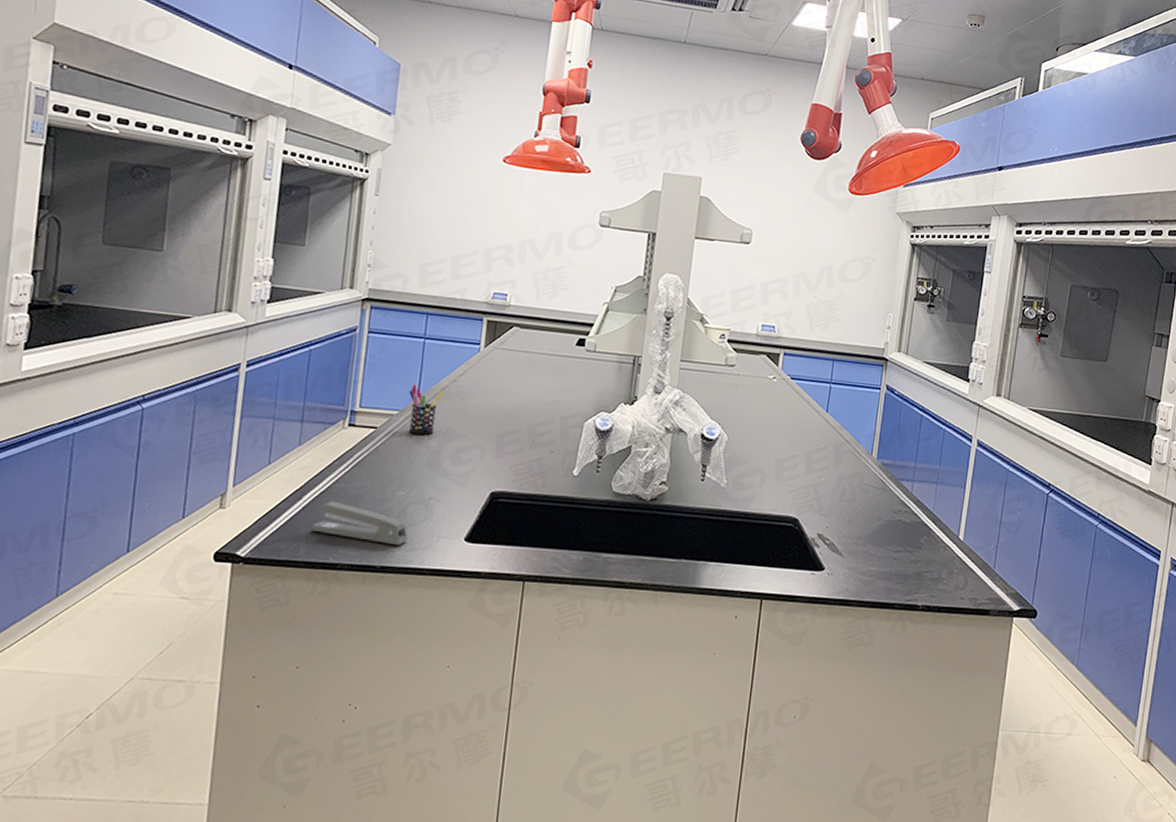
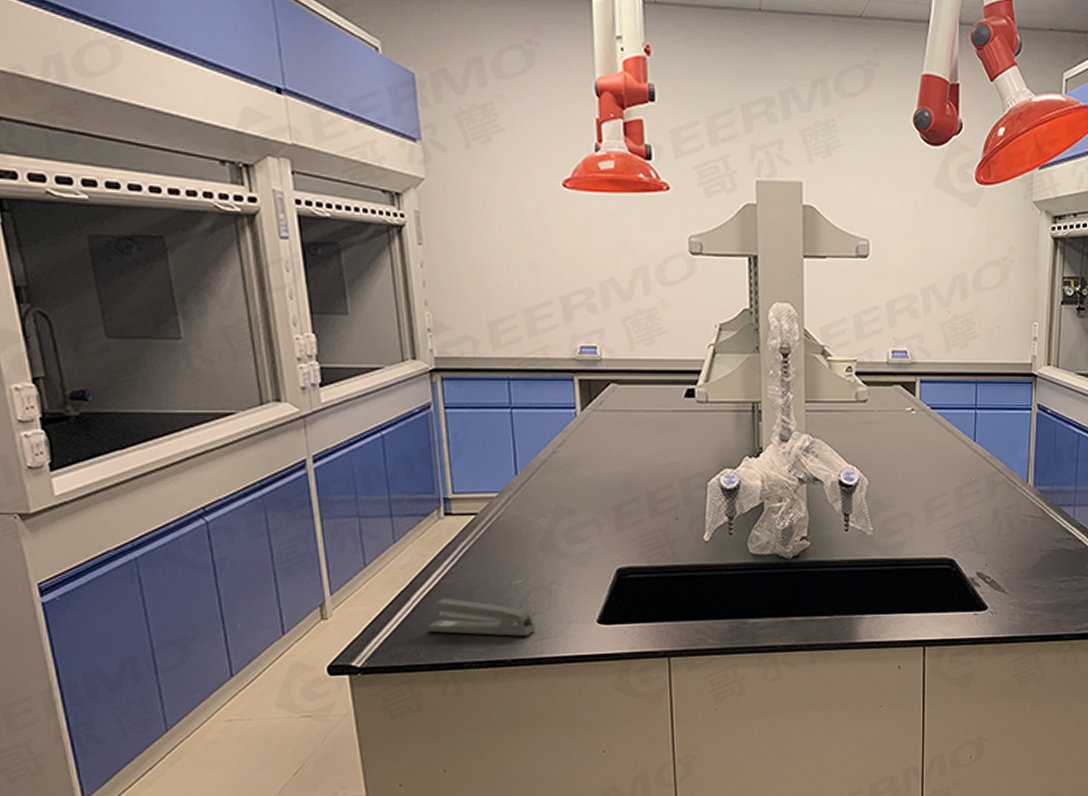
pen holder: present [409,385,444,435] -> none [505,462,544,516]

